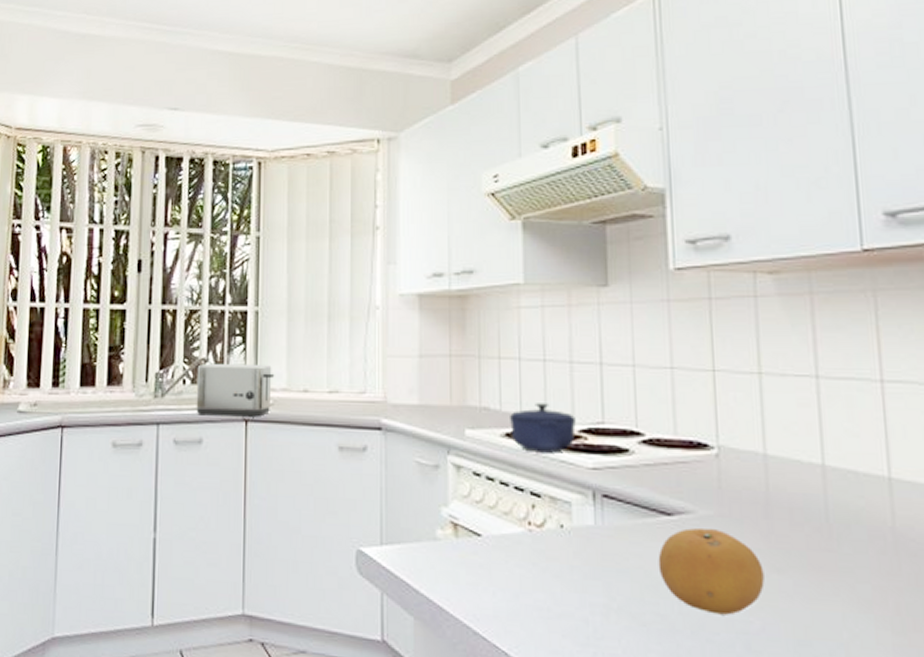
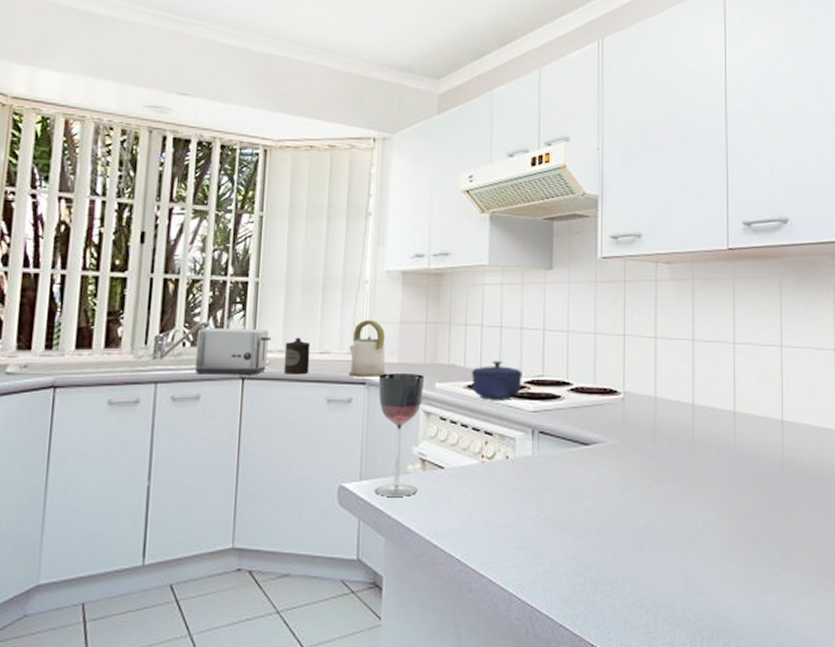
canister: none [289,374,317,417] -> present [283,337,311,375]
kettle: none [361,353,406,423] -> present [348,320,387,378]
wineglass: none [397,417,452,568] -> present [375,373,425,496]
fruit: present [658,528,765,615] -> none [577,454,649,517]

